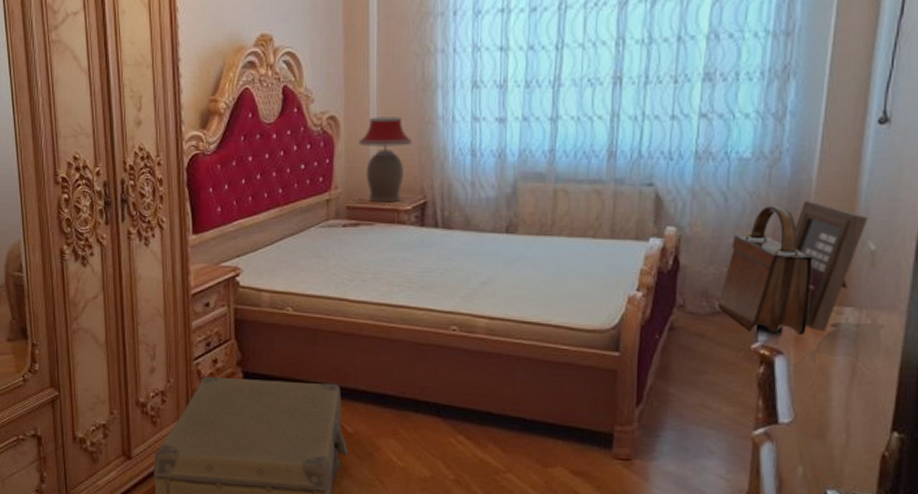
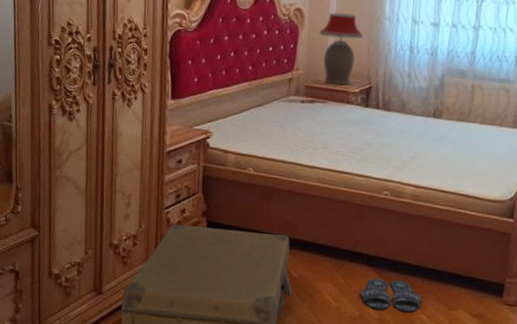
slippers: none [430,431,507,472] -> present [360,278,422,313]

